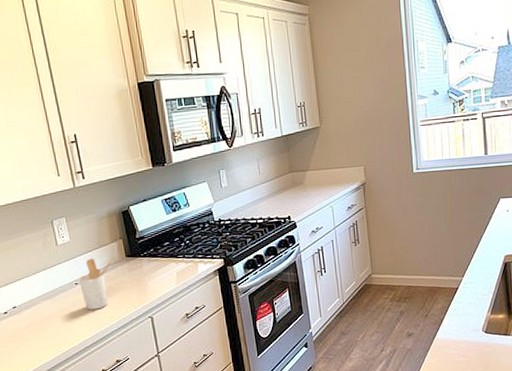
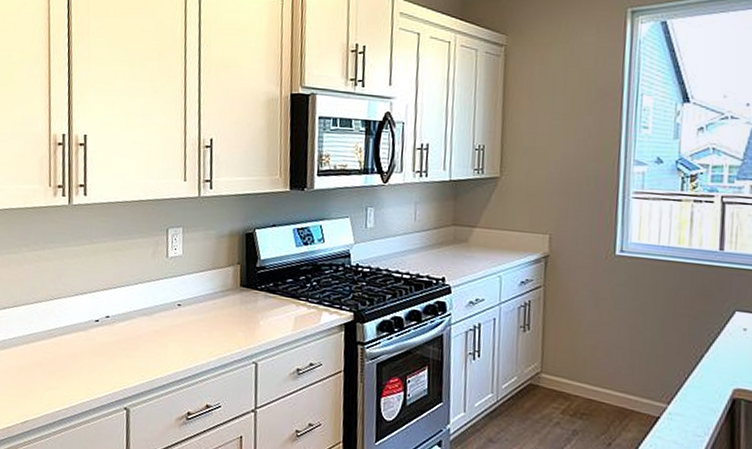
utensil holder: present [78,257,115,310] -> none [182,279,228,340]

